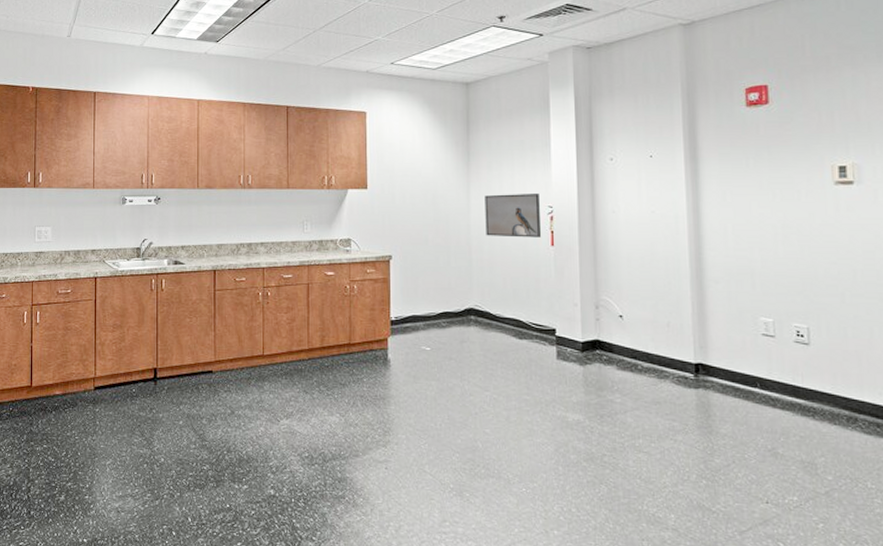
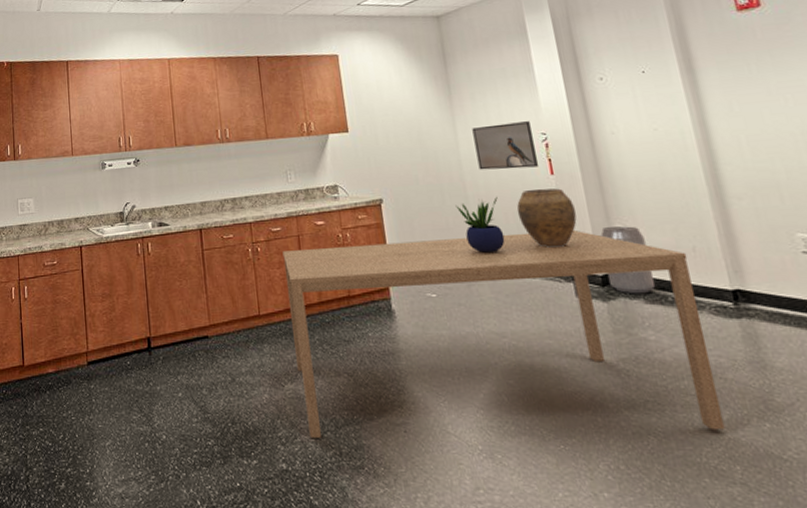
dining table: none [291,297,668,484] -> present [282,229,725,438]
potted plant: none [459,261,500,313] -> present [455,196,505,253]
vase: none [515,258,568,313] -> present [517,188,577,248]
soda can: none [587,299,629,361] -> present [600,226,656,294]

